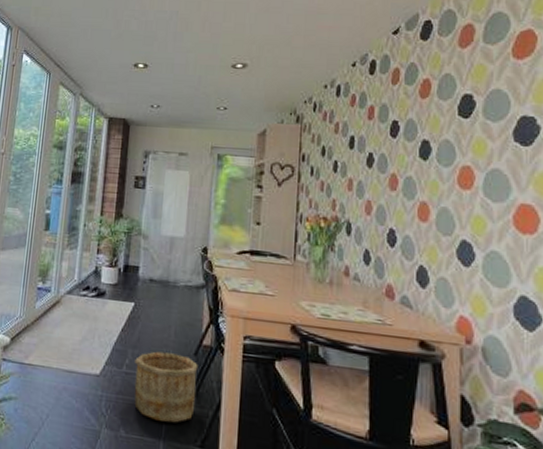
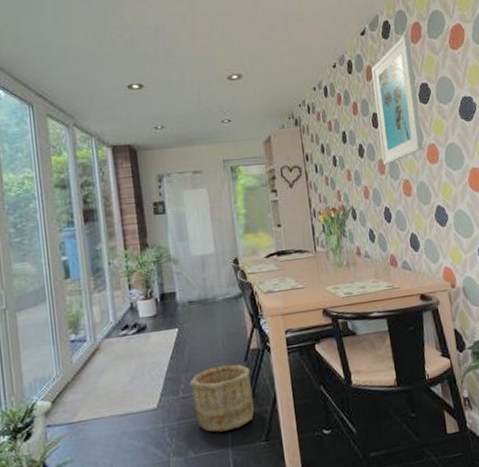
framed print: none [395,36,457,182] -> present [371,34,423,166]

